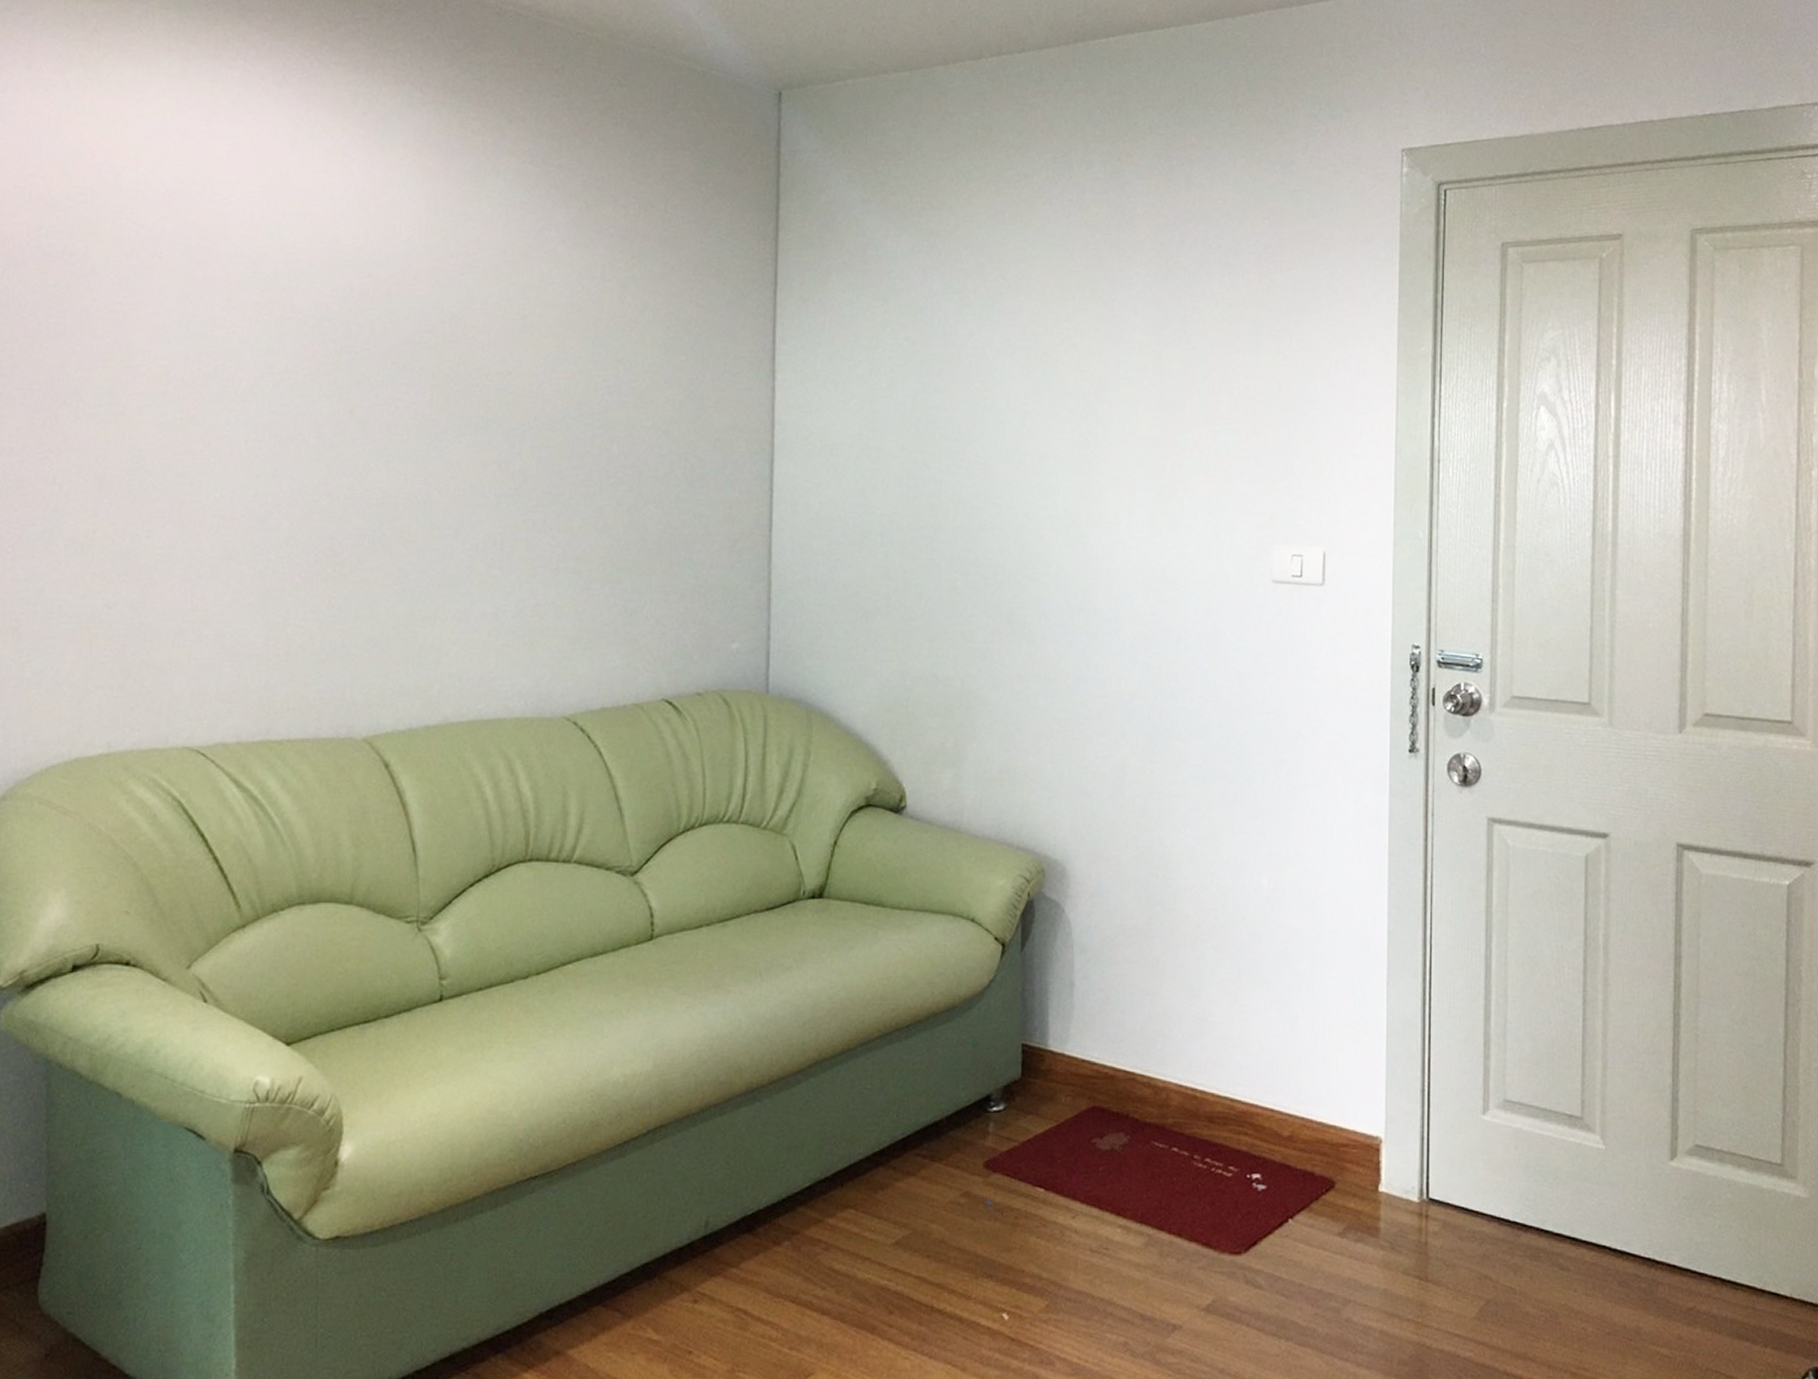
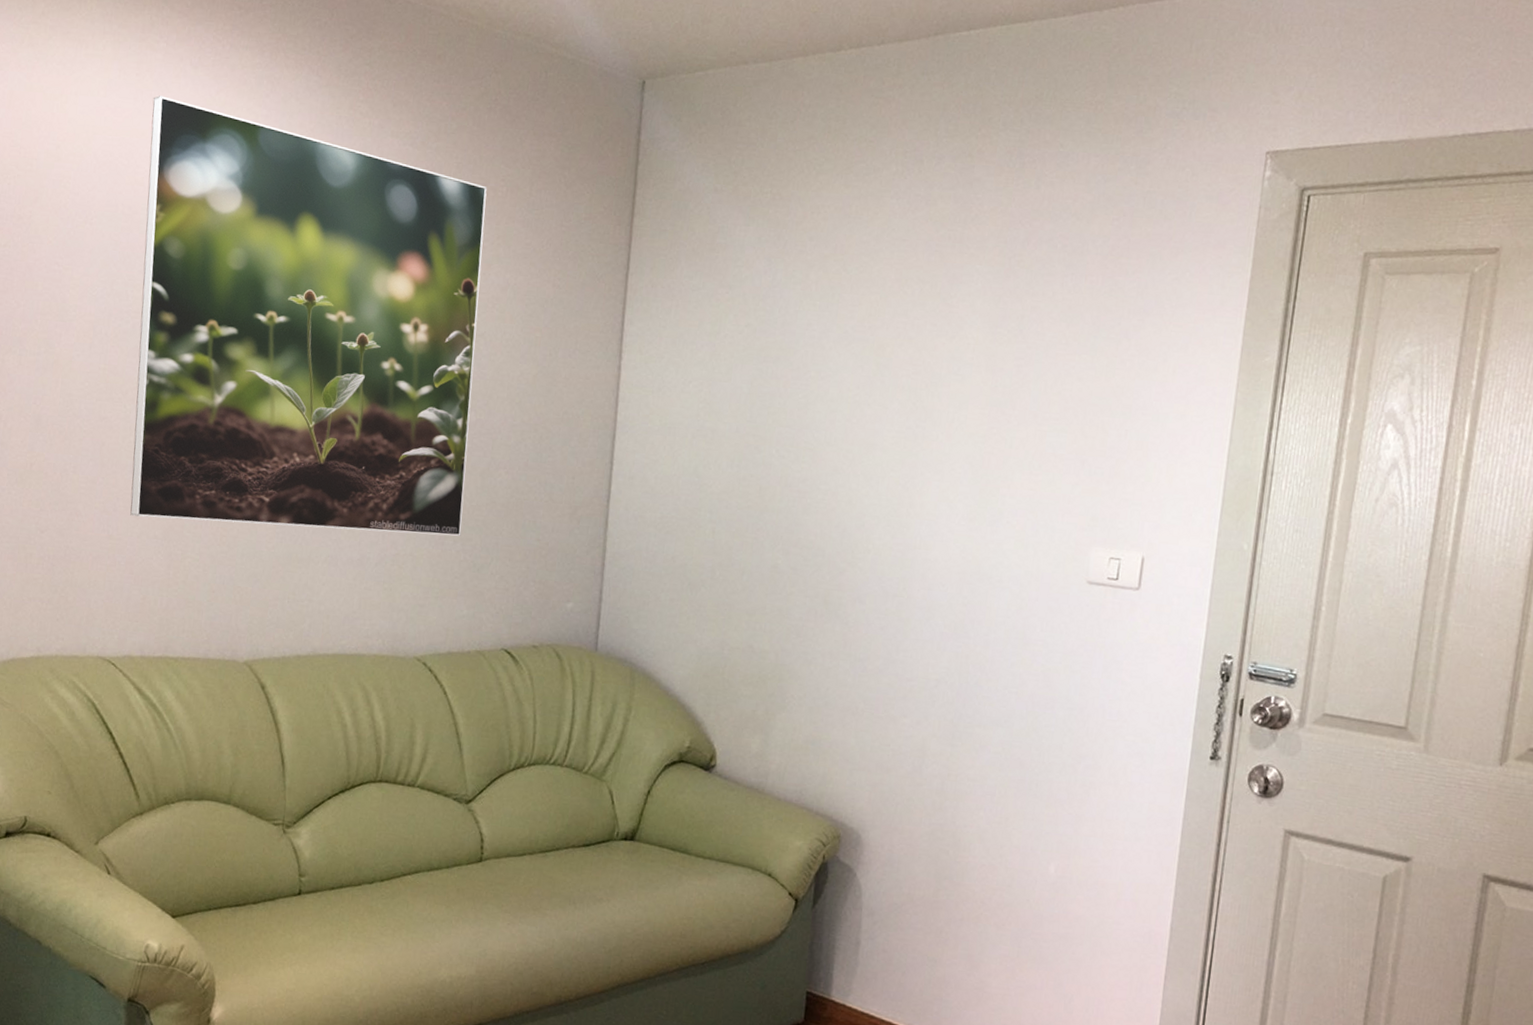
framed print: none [218,117,618,583] -> present [130,96,487,536]

